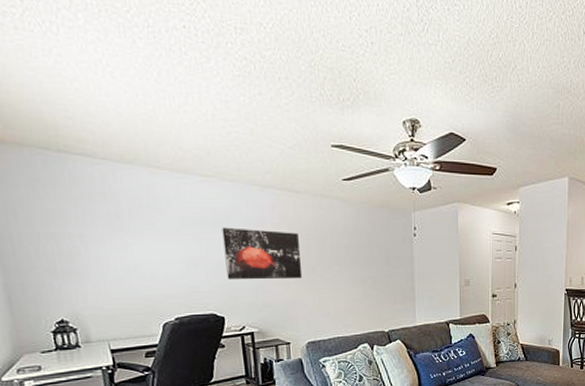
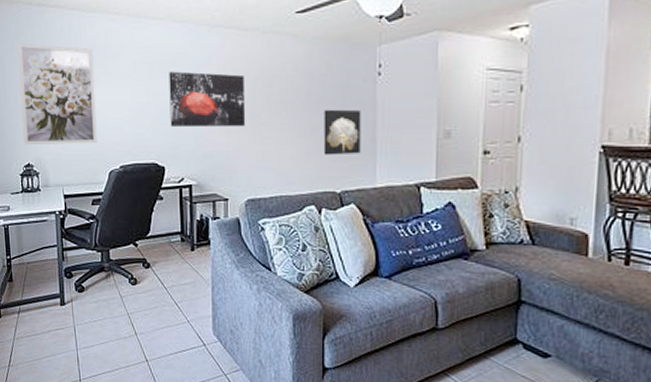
wall art: none [33,190,147,301] -> present [17,42,97,146]
wall art: none [371,263,403,302] -> present [323,109,361,155]

